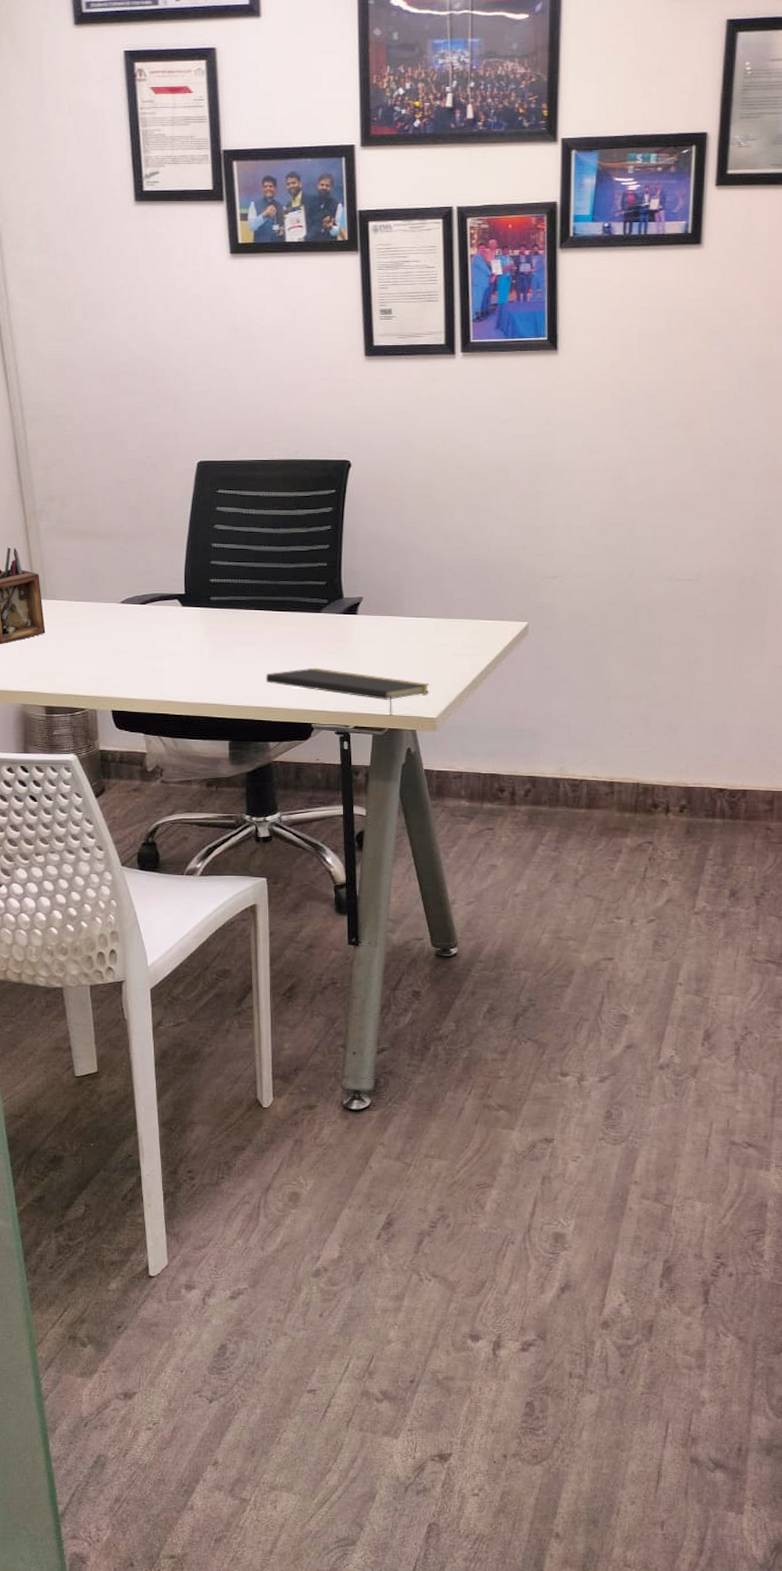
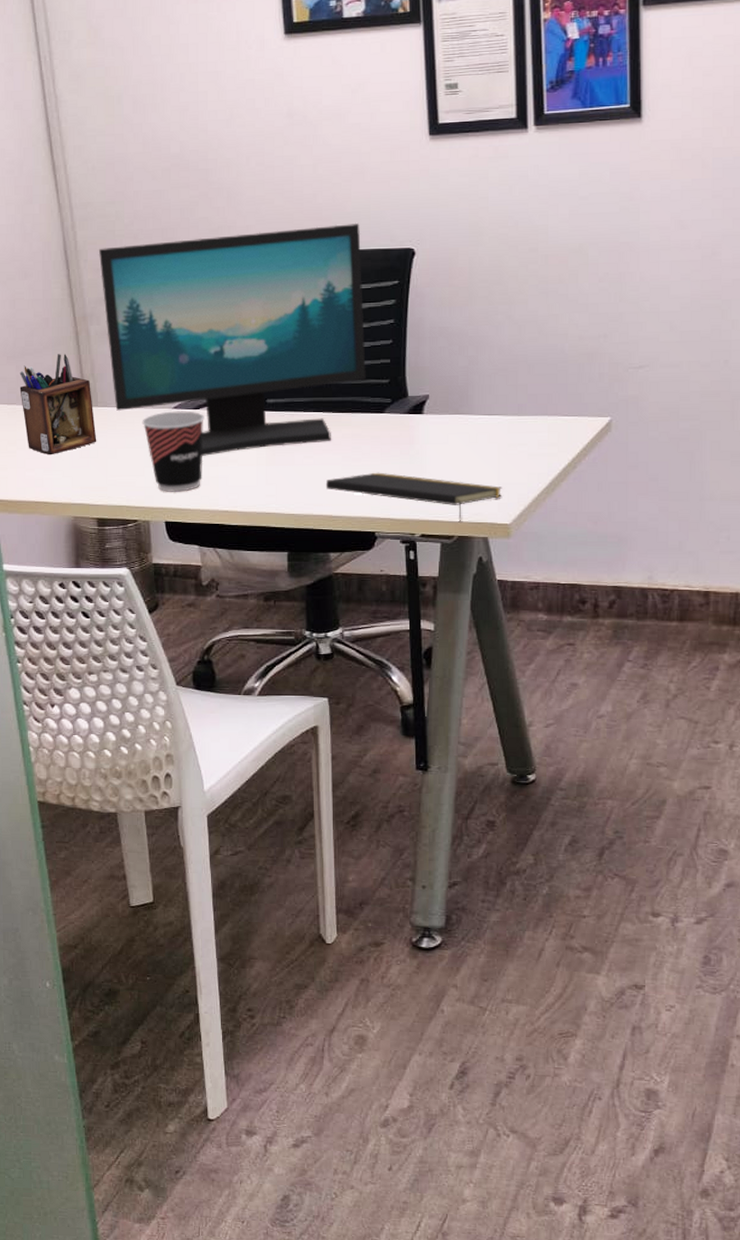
computer monitor: none [49,434,305,649] -> present [99,222,367,456]
cup: none [90,605,151,683] -> present [142,411,204,492]

